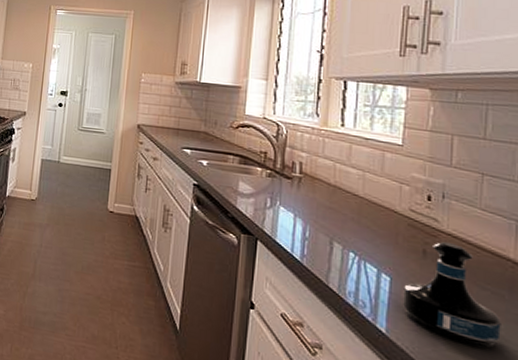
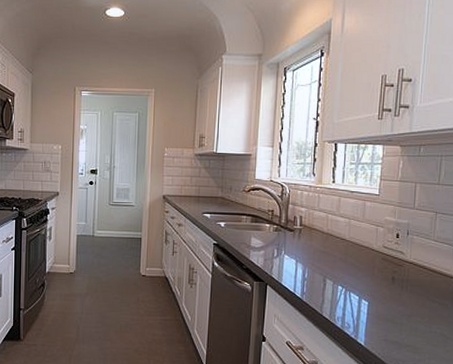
tequila bottle: present [401,241,501,348] -> none [376,268,445,346]

